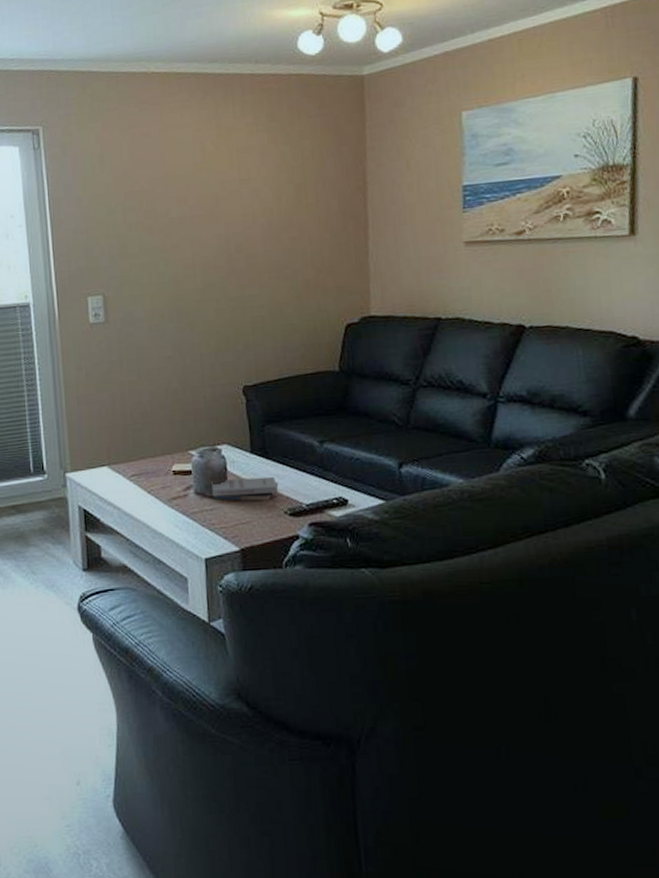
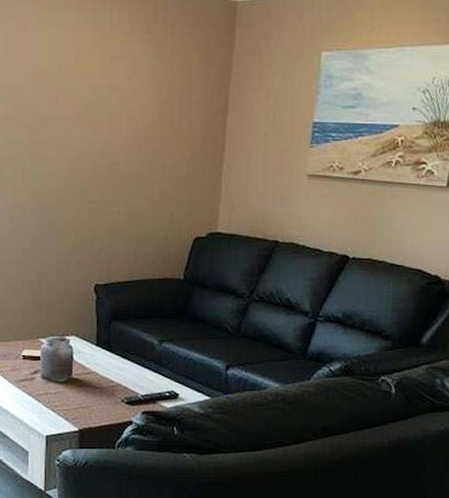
books: present [211,476,279,501] -> none [58,367,119,389]

